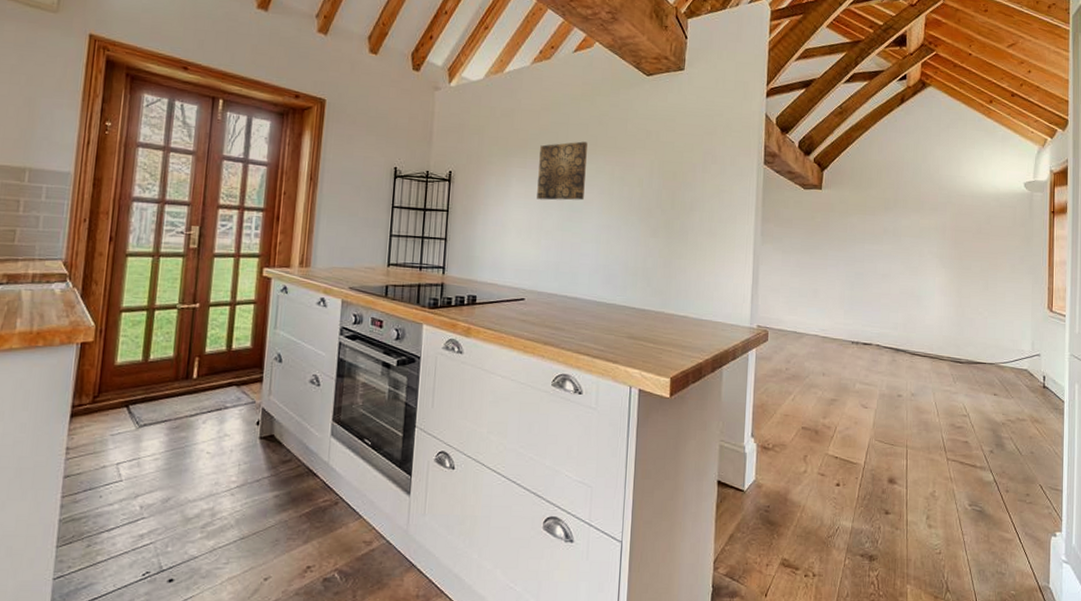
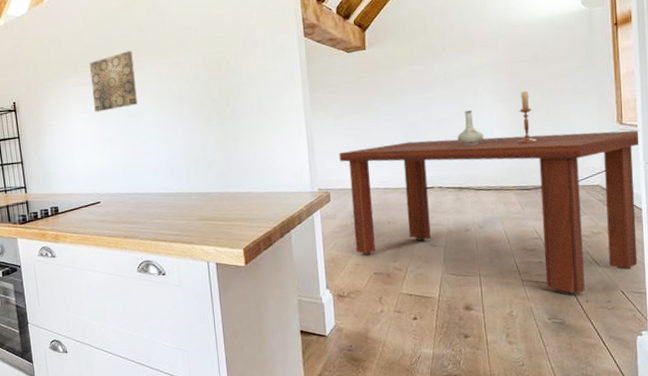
dining table: none [782,290,1068,483] -> present [338,130,640,296]
vase: none [899,271,925,307] -> present [457,110,484,146]
candlestick: none [956,261,974,316] -> present [518,90,538,144]

